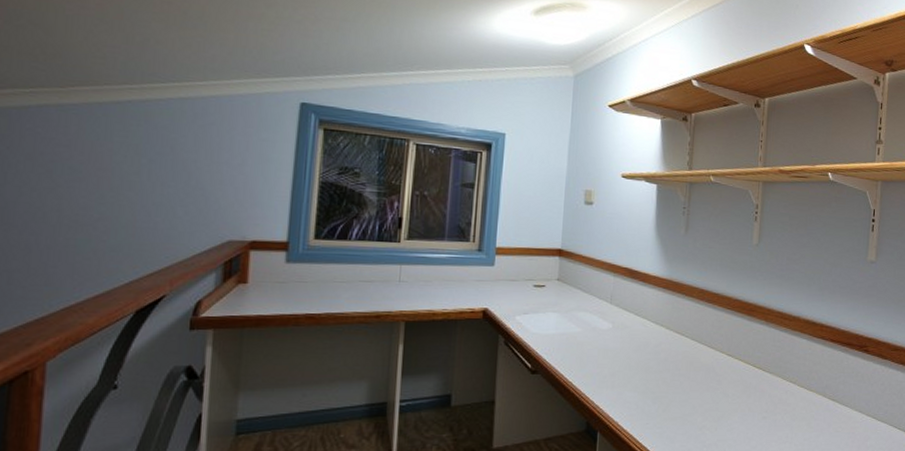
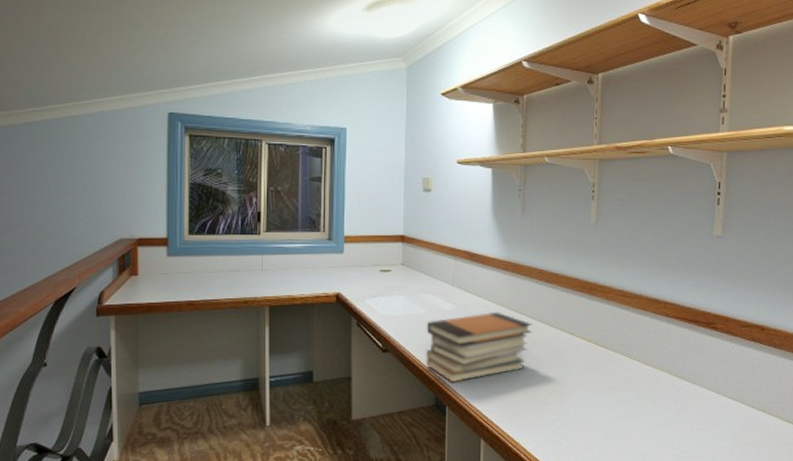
book stack: none [578,332,691,407] -> present [426,312,532,383]

